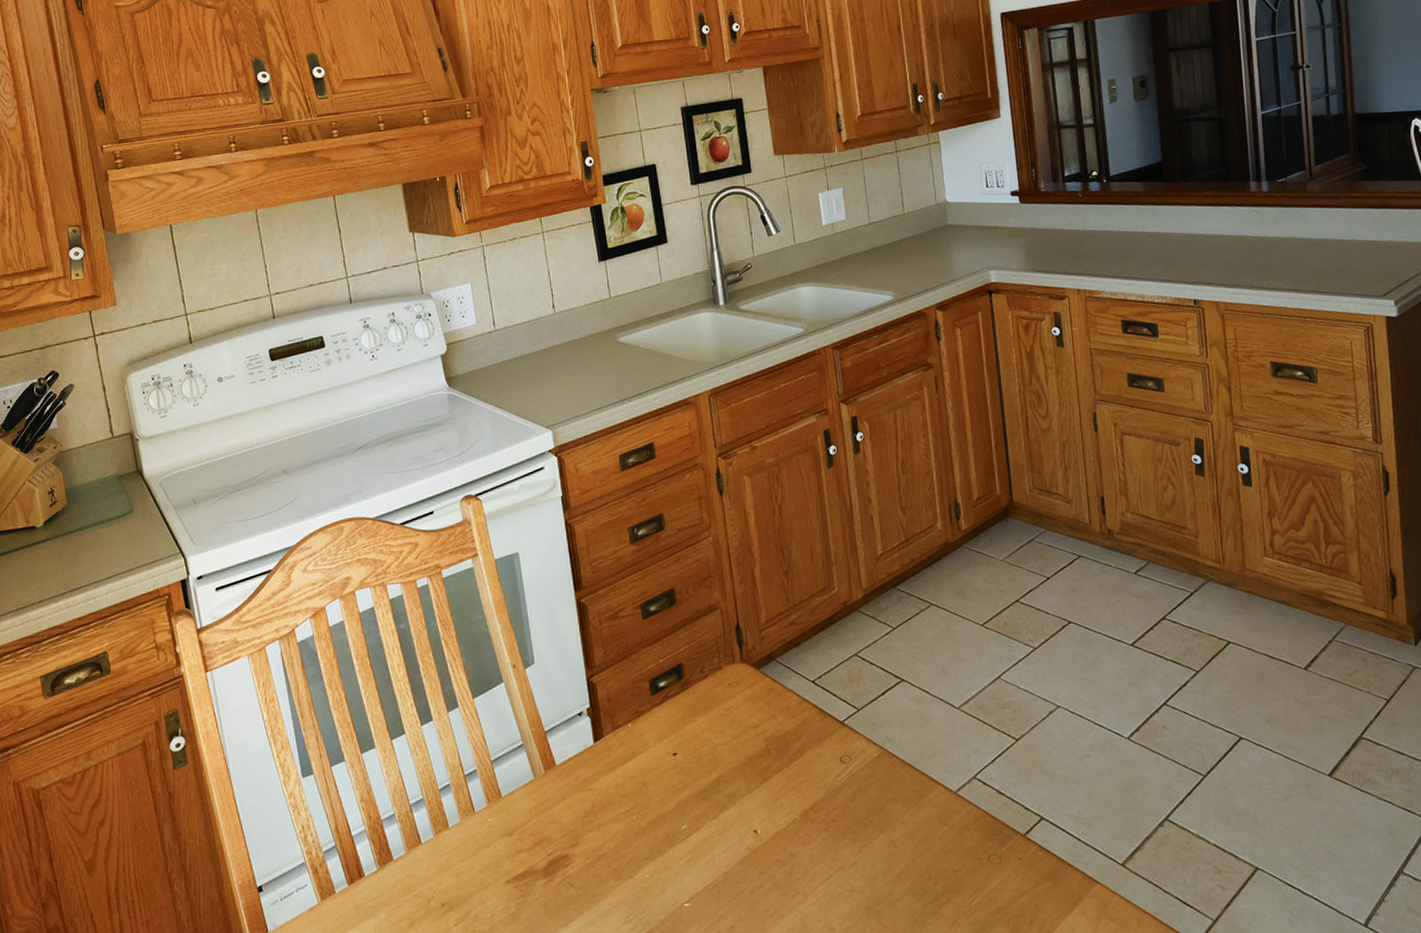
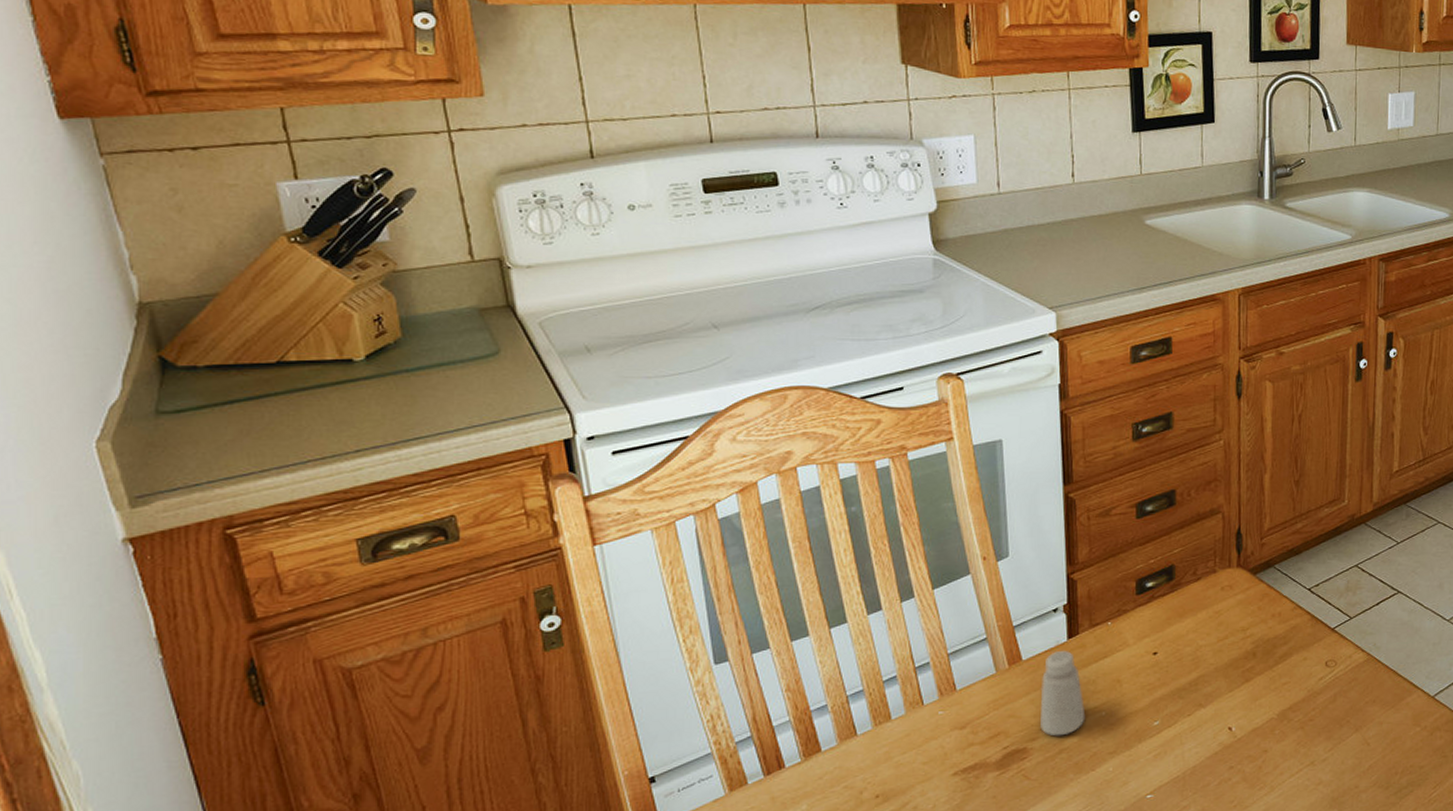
saltshaker: none [575,753,619,842] -> present [1040,650,1086,736]

